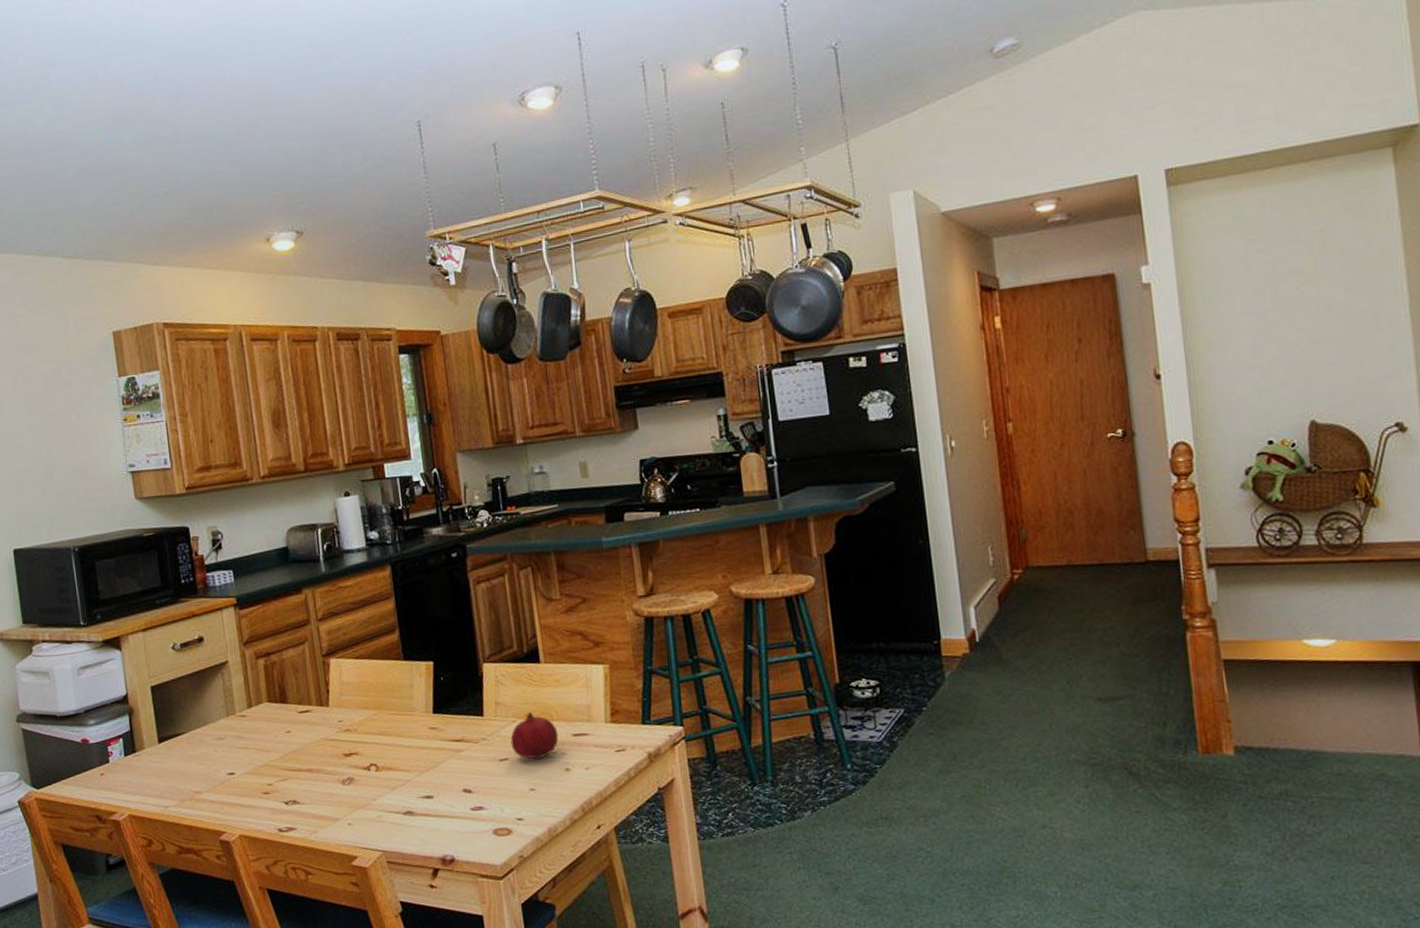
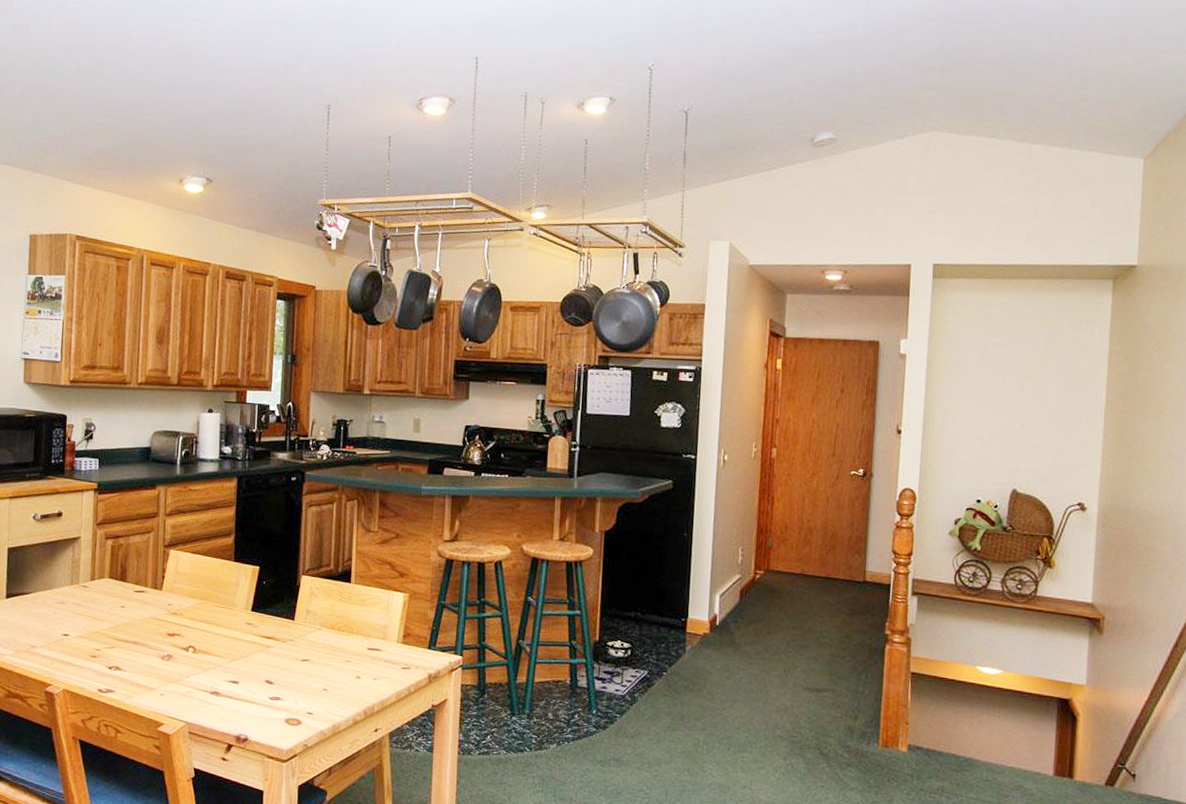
fruit: present [510,711,559,760] -> none [313,622,356,665]

